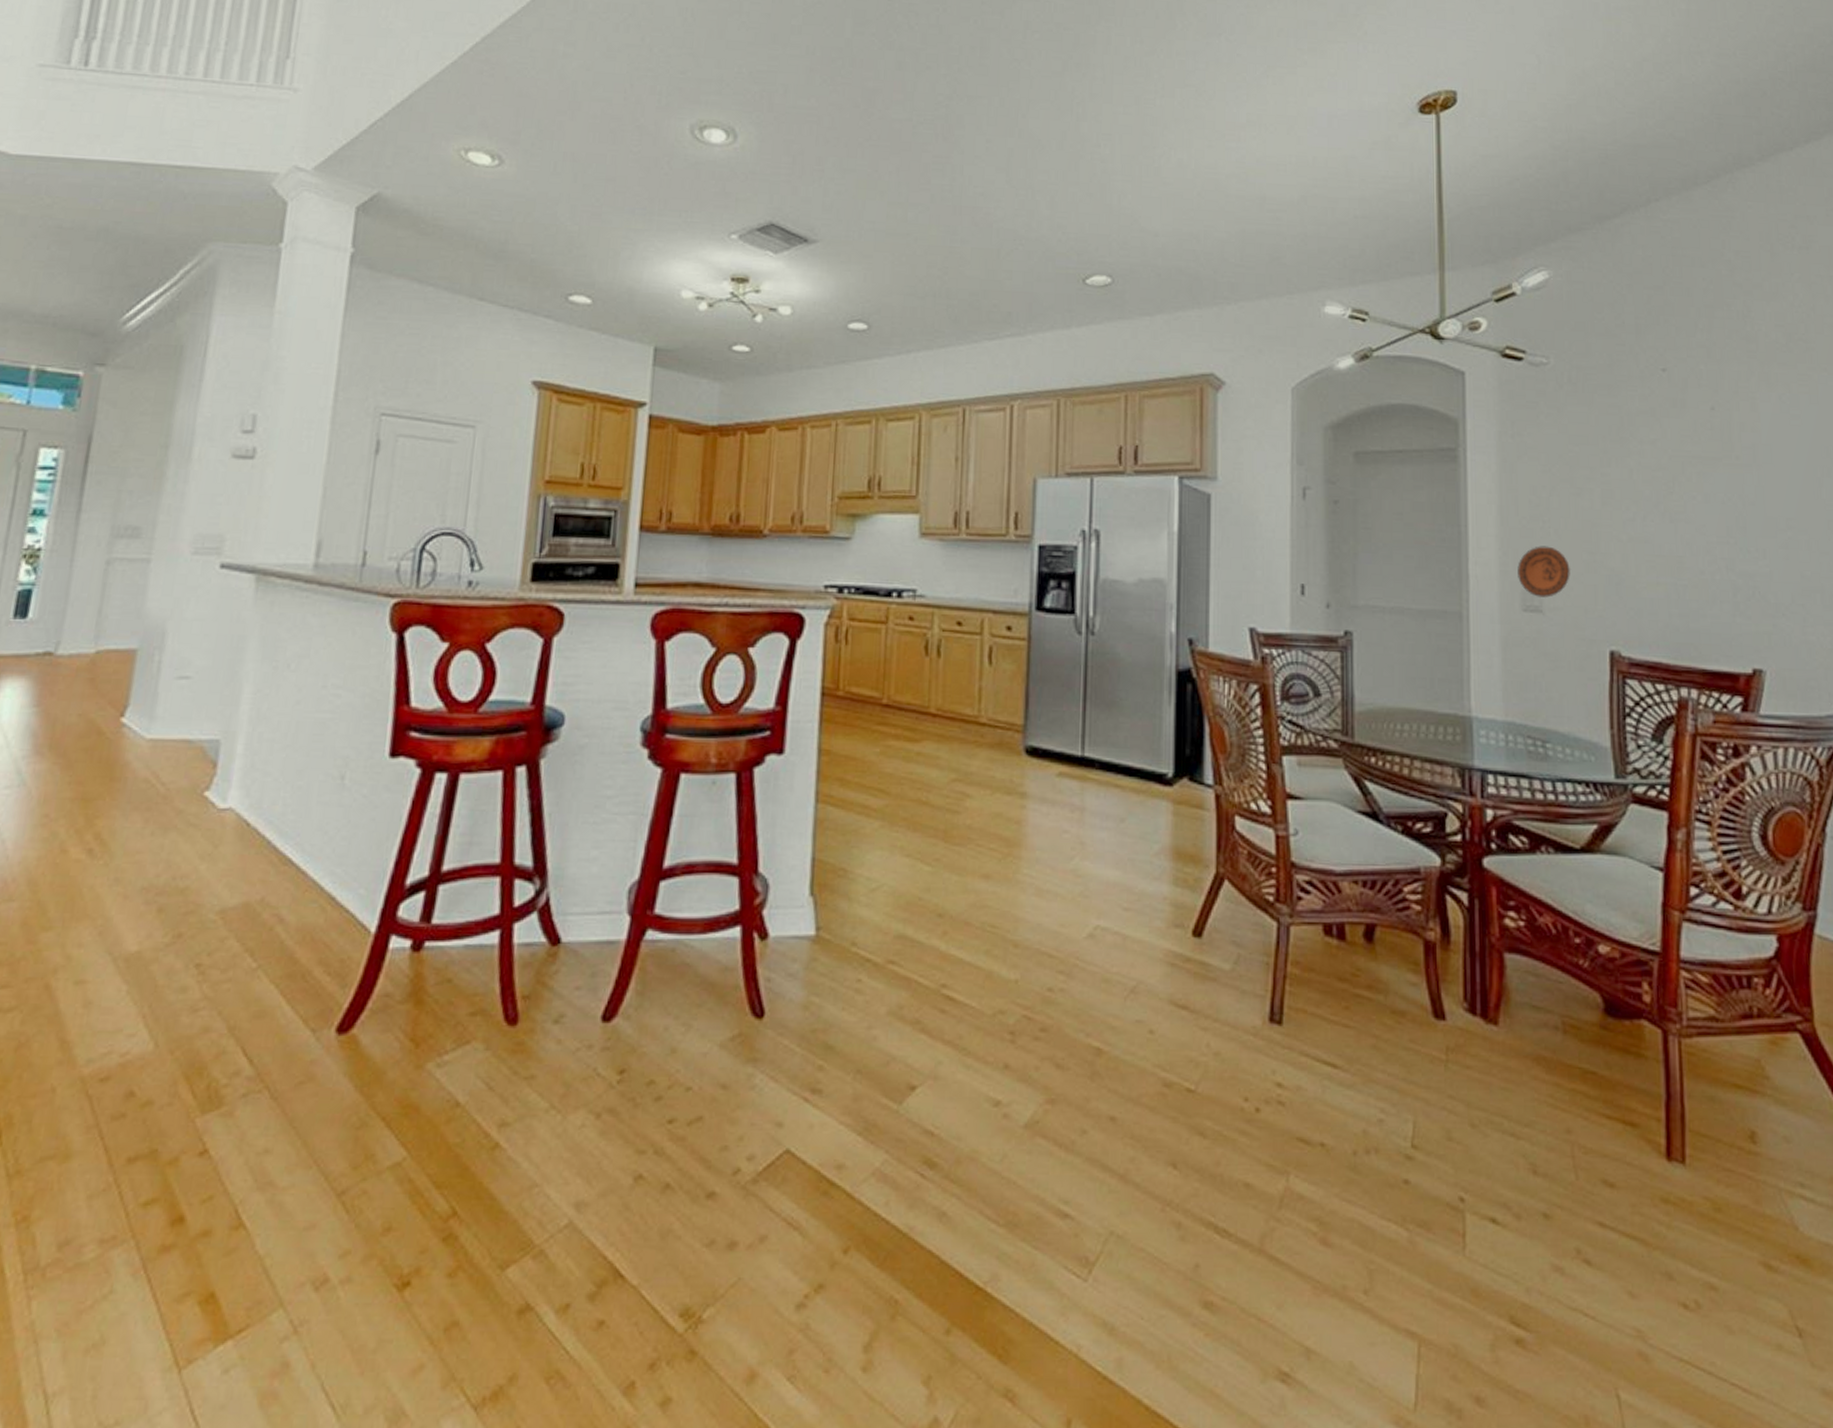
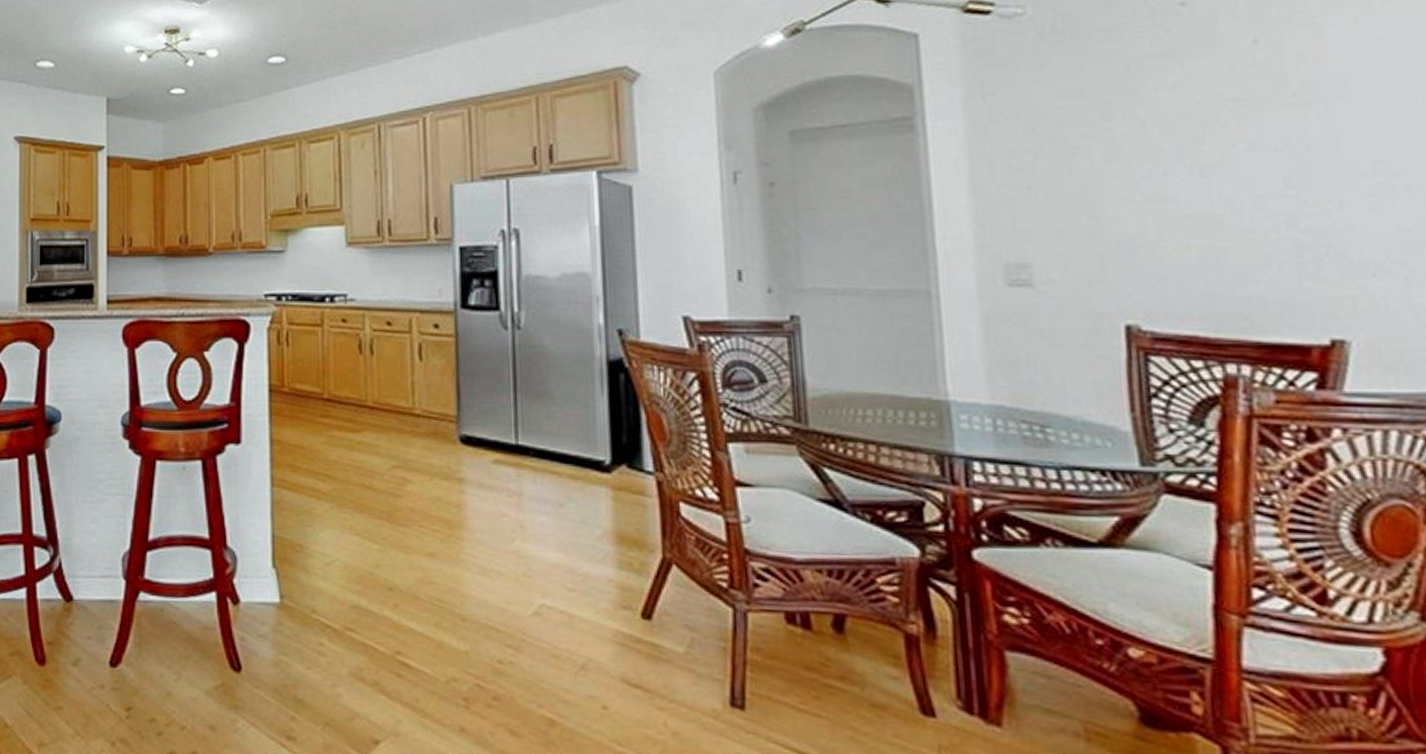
decorative plate: present [1517,546,1570,598] -> none [997,214,1067,270]

